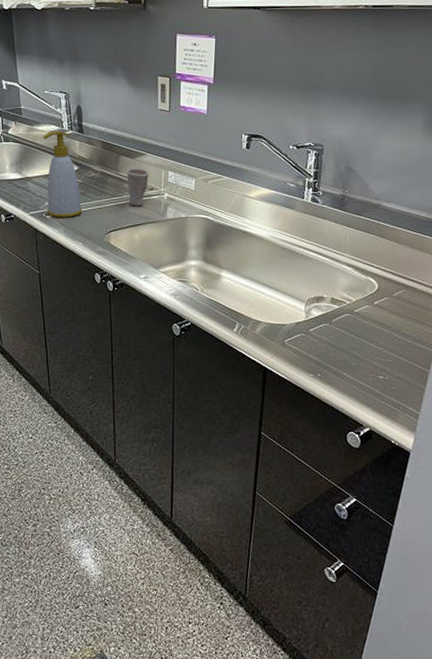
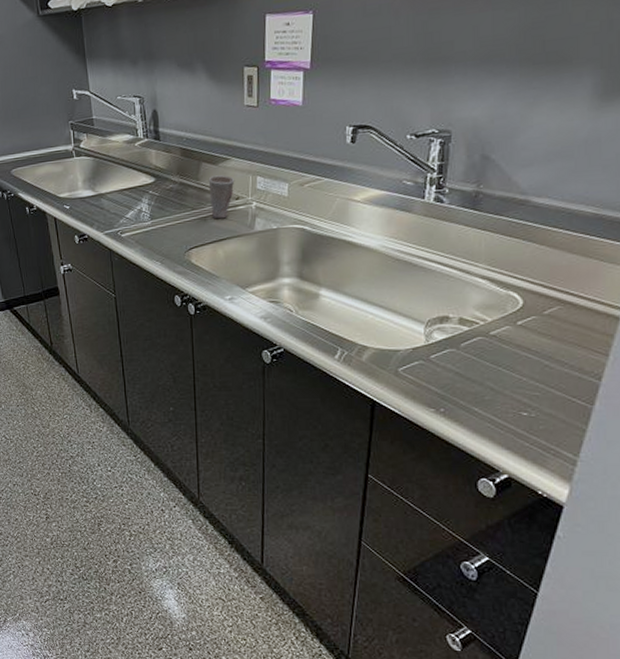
soap bottle: present [43,130,83,218] -> none [117,139,160,236]

